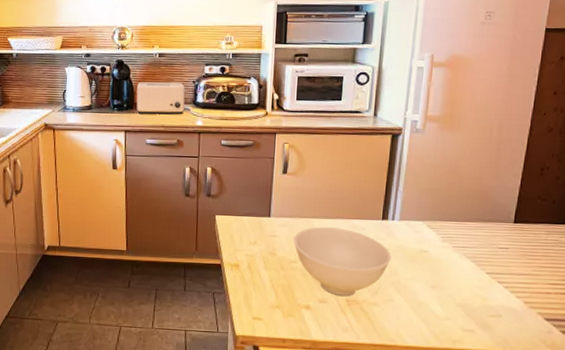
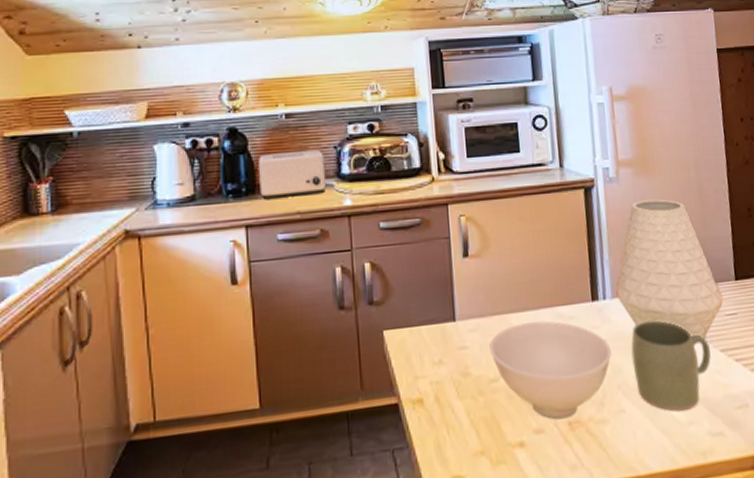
vase: none [403,150,499,261] -> present [615,199,724,338]
mug: none [407,241,477,309] -> present [631,320,711,411]

